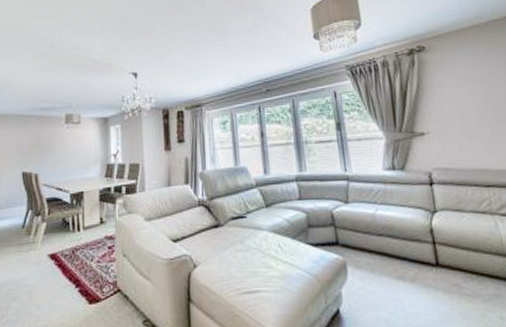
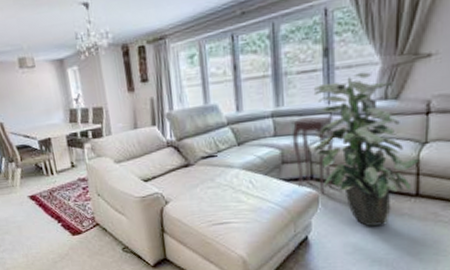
side table: none [314,182,357,261] -> present [291,115,334,194]
indoor plant: none [330,145,433,300] -> present [313,71,420,227]

